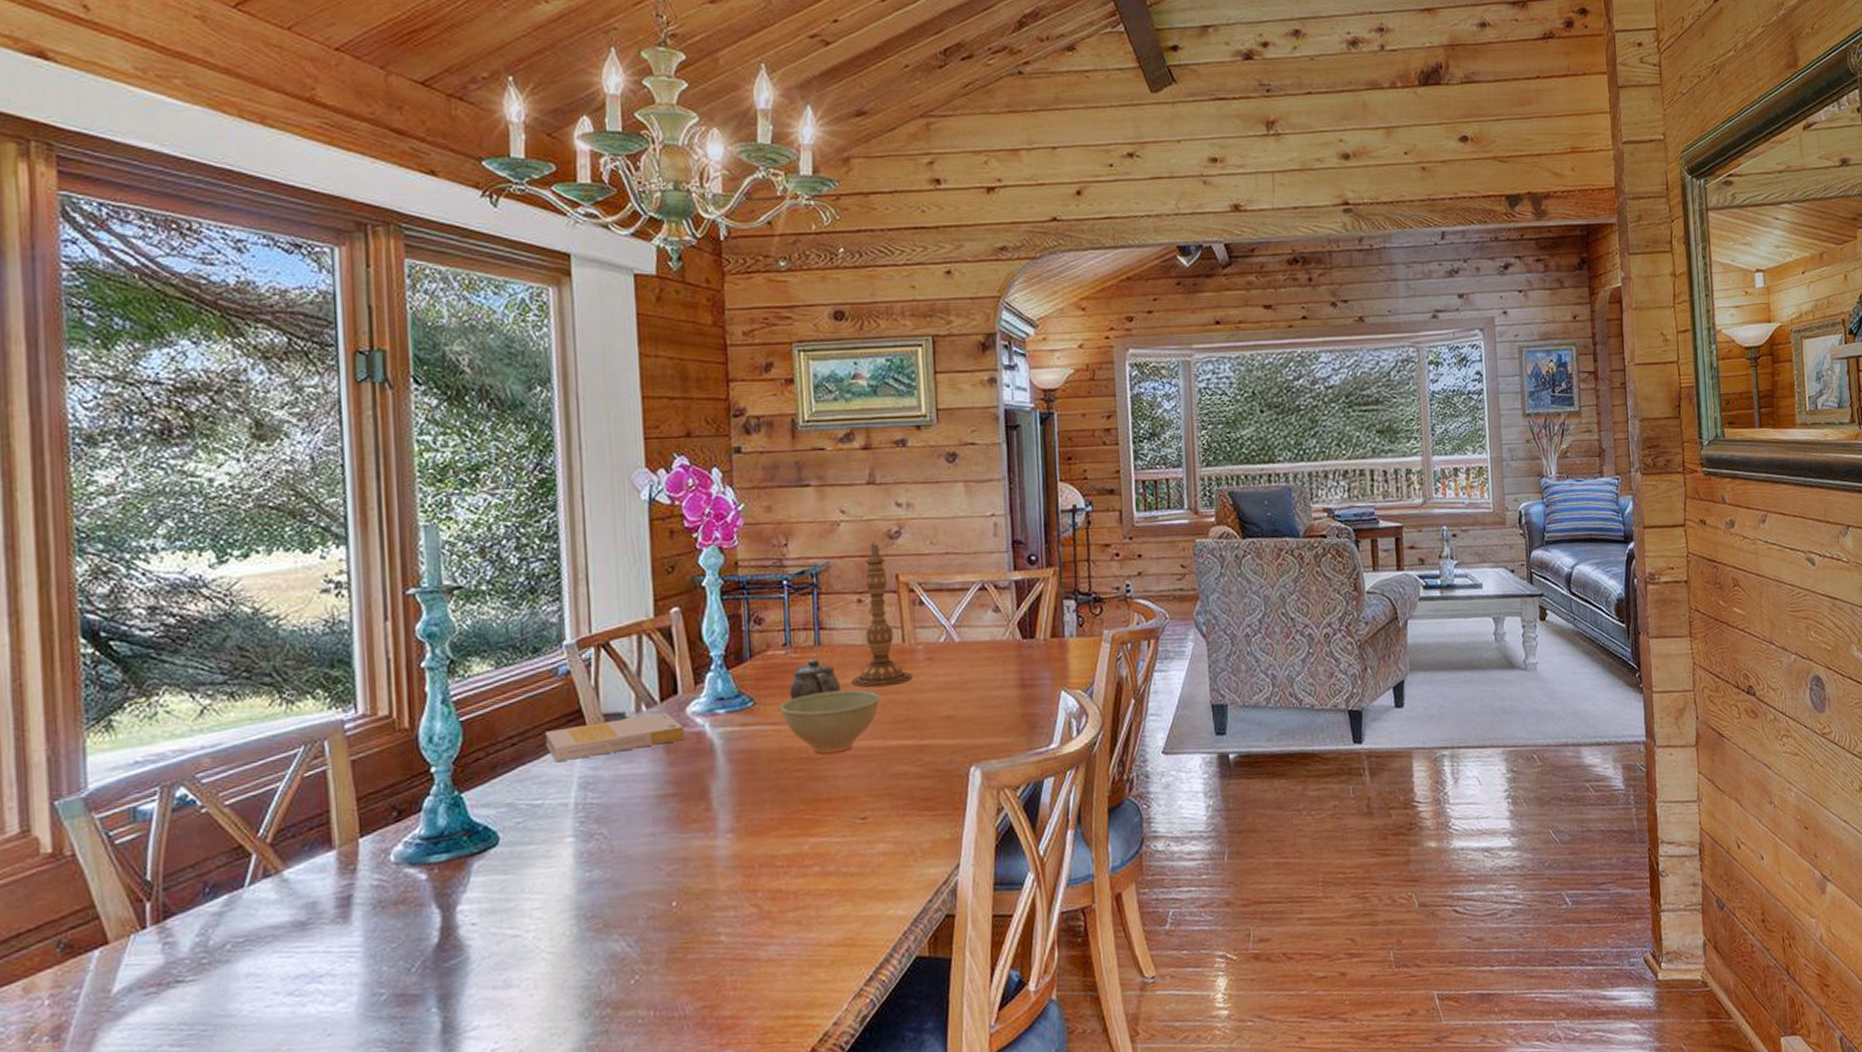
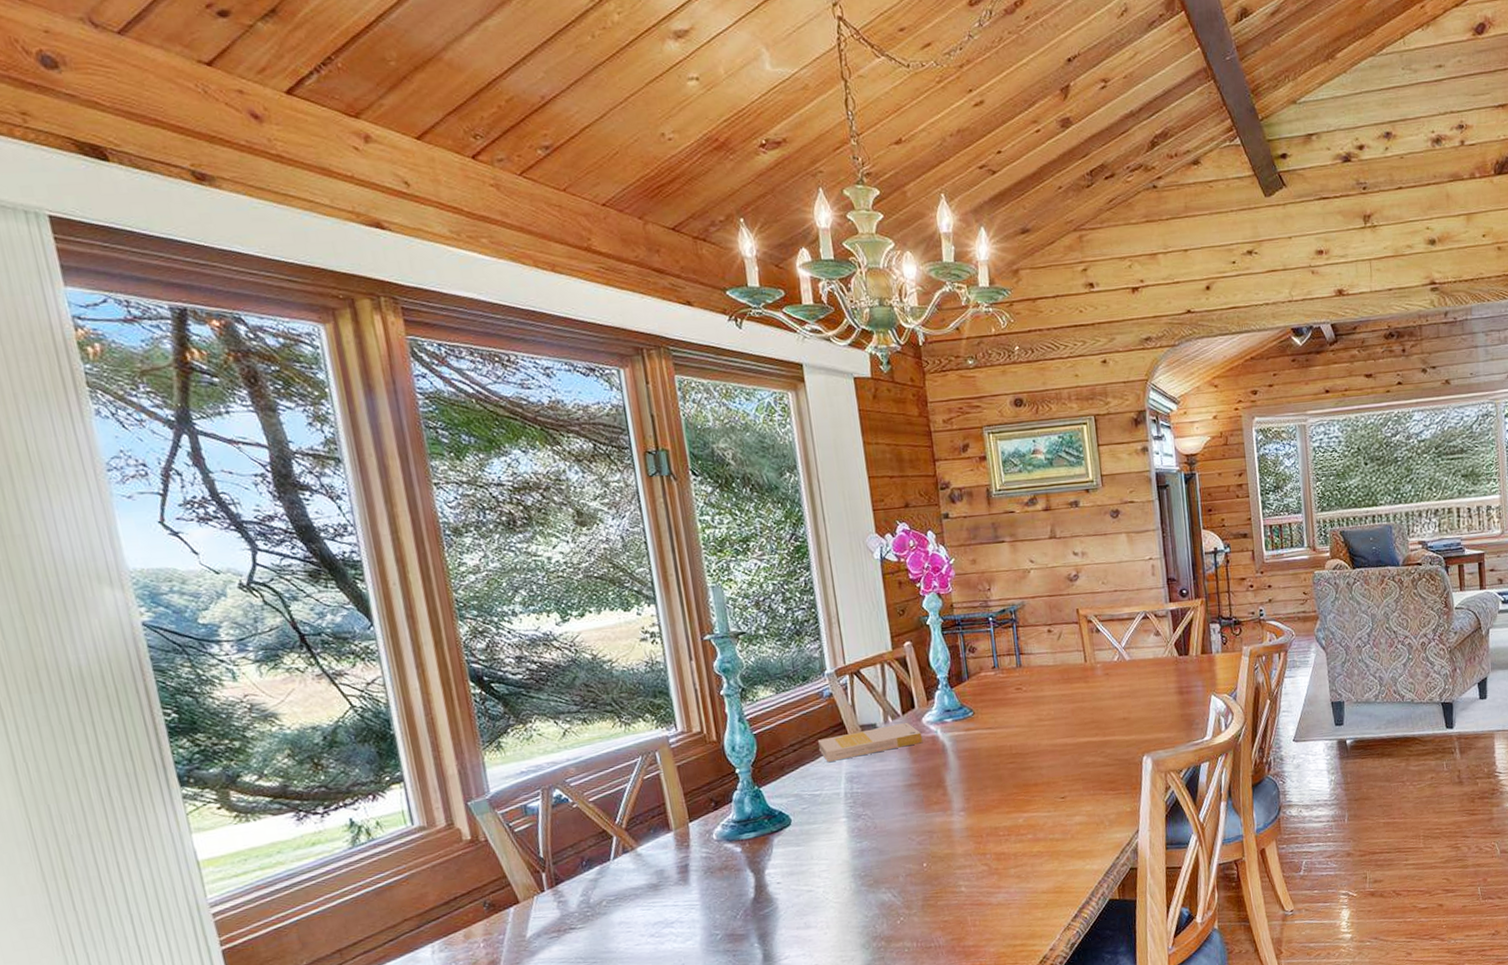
bowl: present [780,689,880,755] -> none [994,700,1070,751]
teapot: present [789,658,841,700] -> none [1000,677,1040,710]
candlestick: present [852,541,912,688] -> none [1047,583,1094,699]

